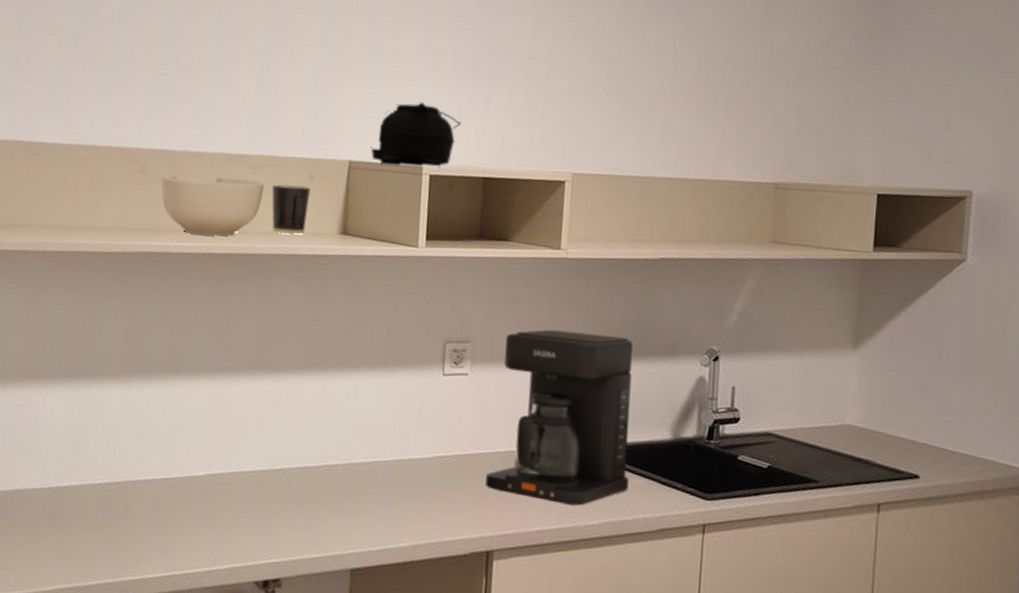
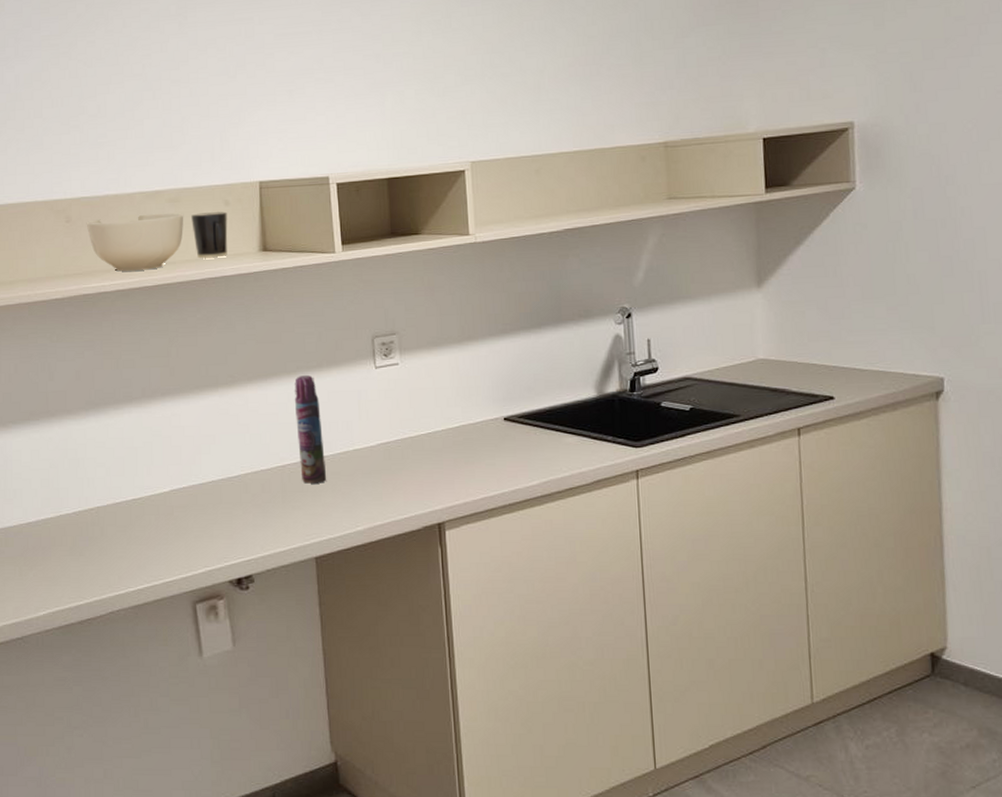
whipped cream can: none [348,371,379,490] -> present [294,374,326,484]
teapot: present [370,102,462,169] -> none [277,116,360,182]
coffee maker: present [485,329,634,506] -> none [428,308,562,471]

